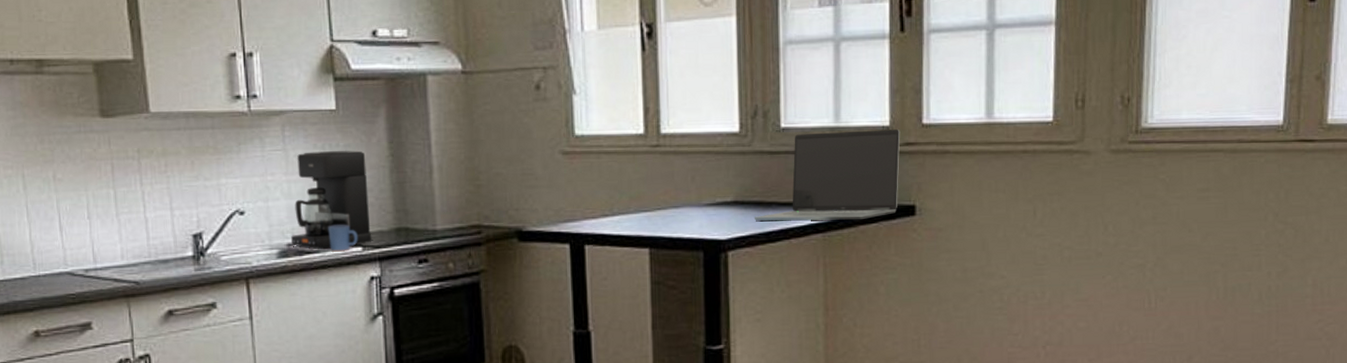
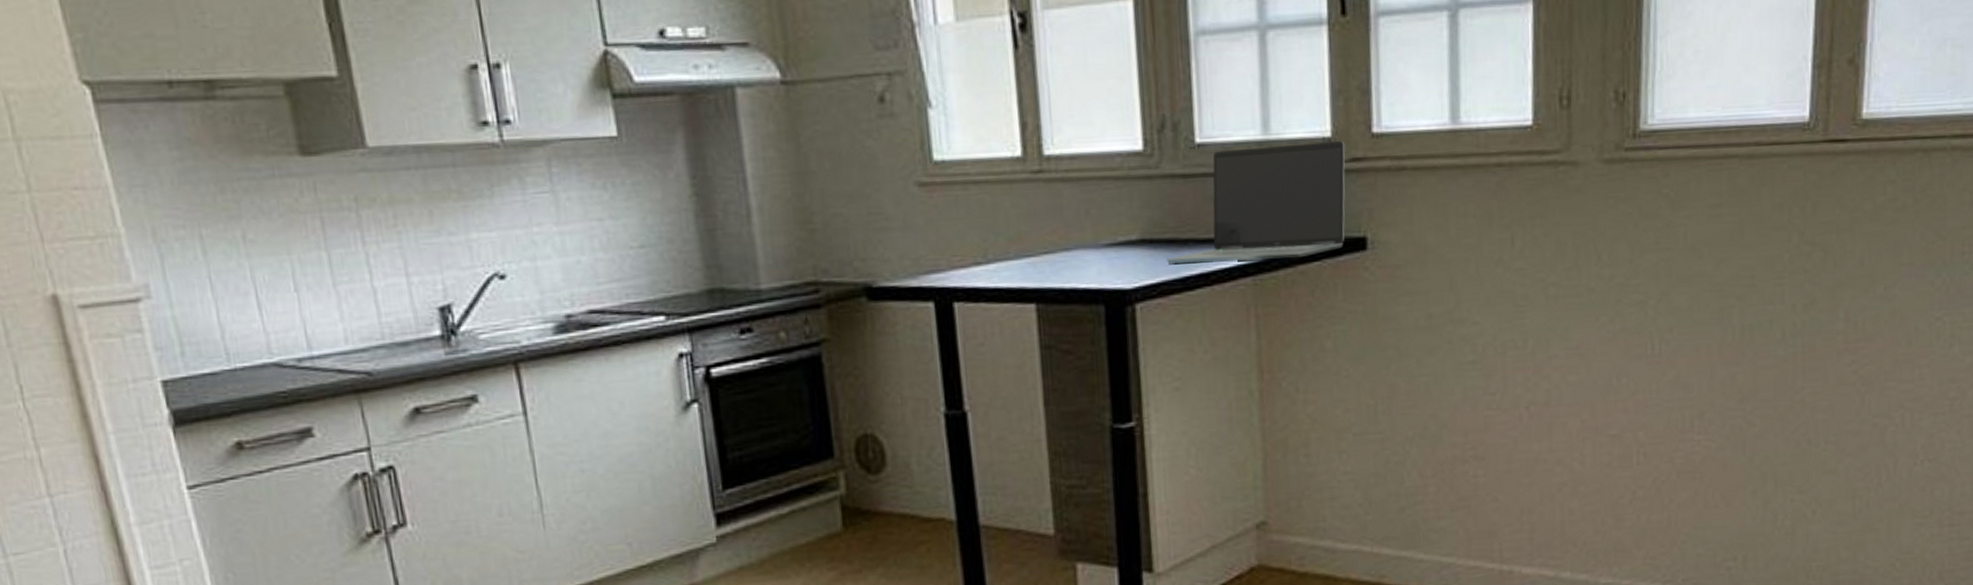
coffee maker: present [290,150,372,249] -> none [569,189,678,320]
mug: present [328,225,358,252] -> none [618,287,659,323]

